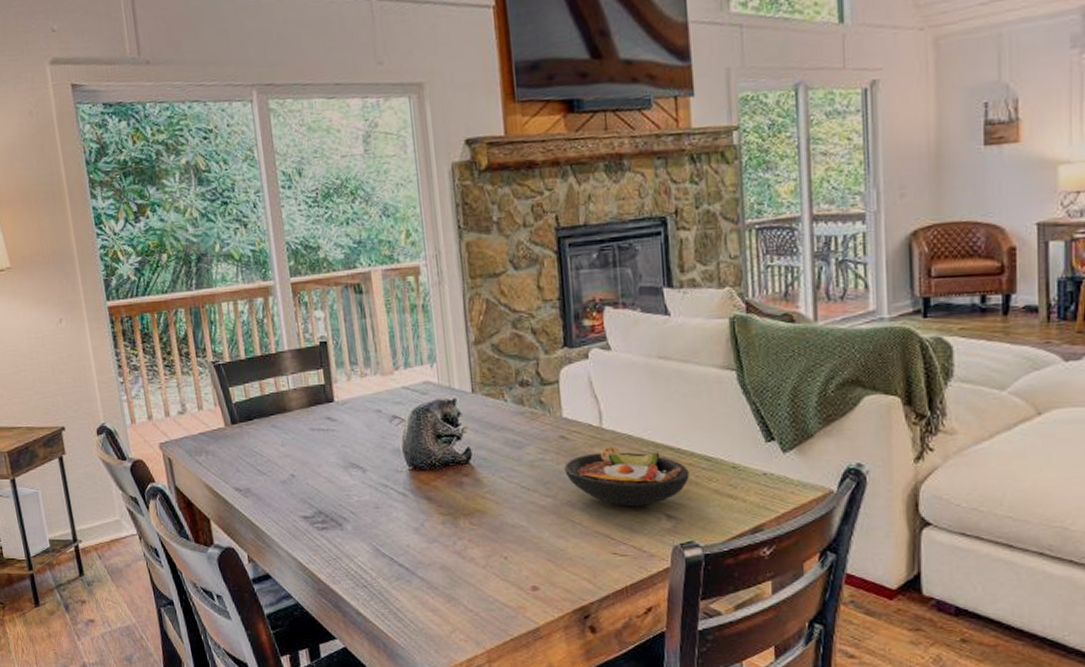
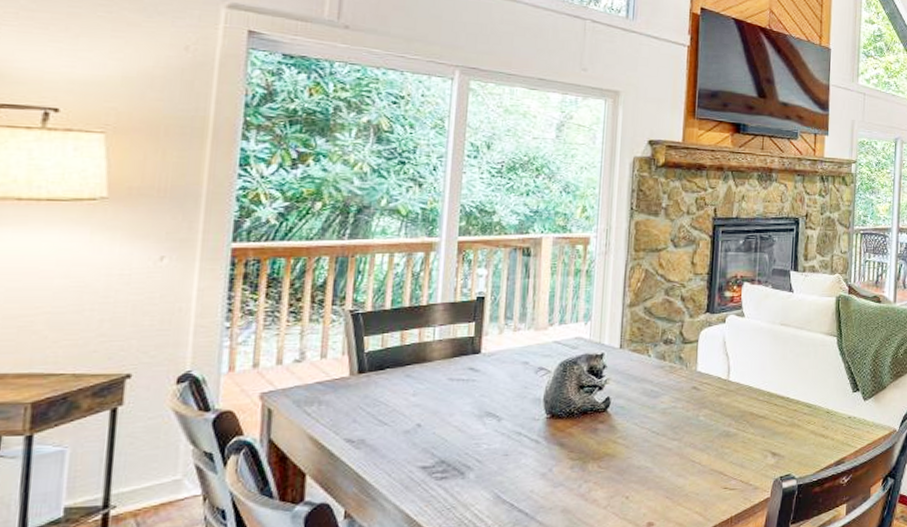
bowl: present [564,446,689,506] -> none [692,395,794,446]

